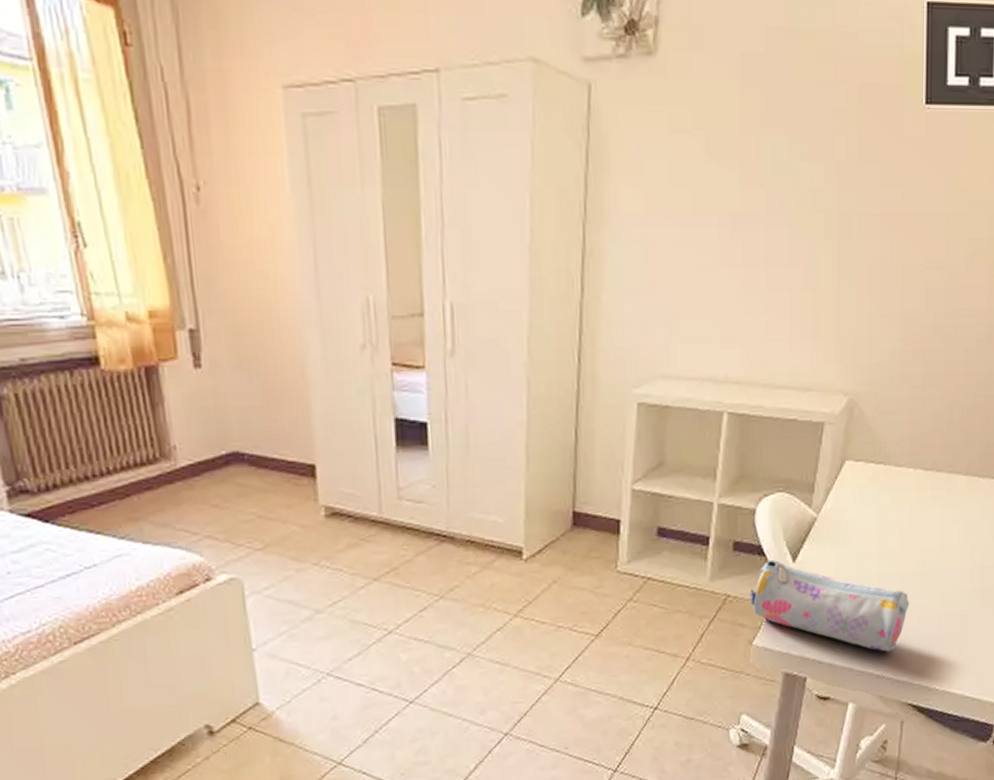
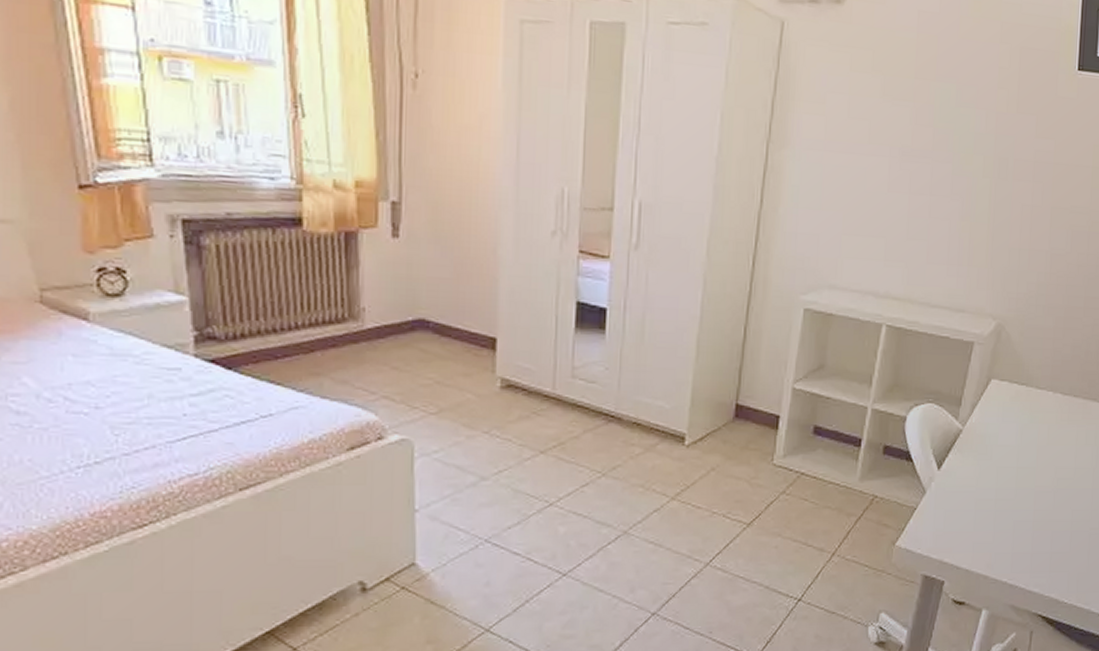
pencil case: present [750,559,910,652] -> none [895,466,1044,563]

